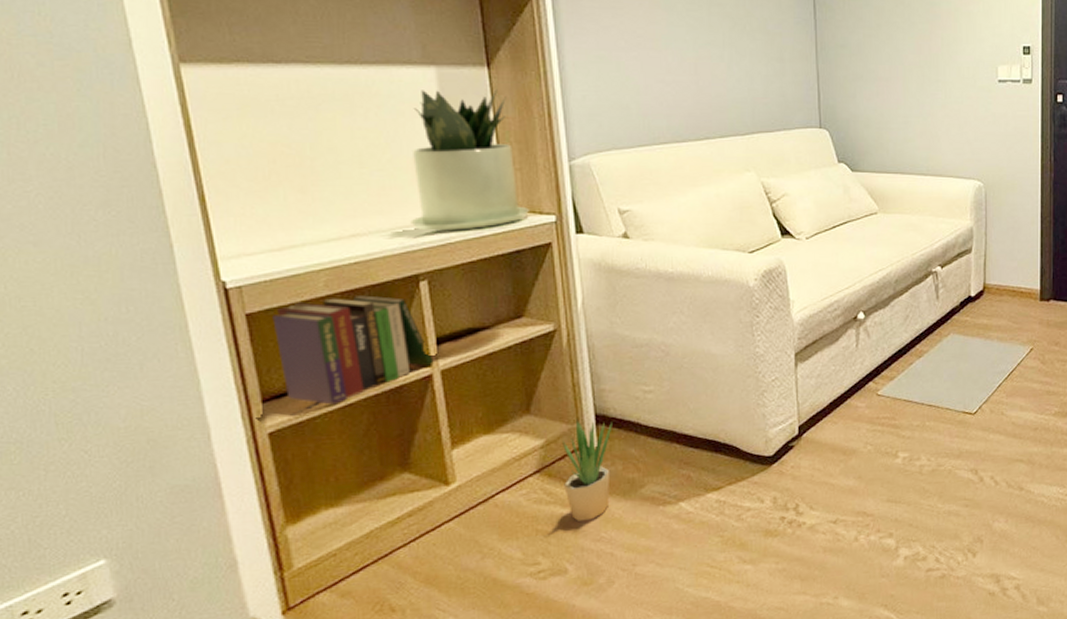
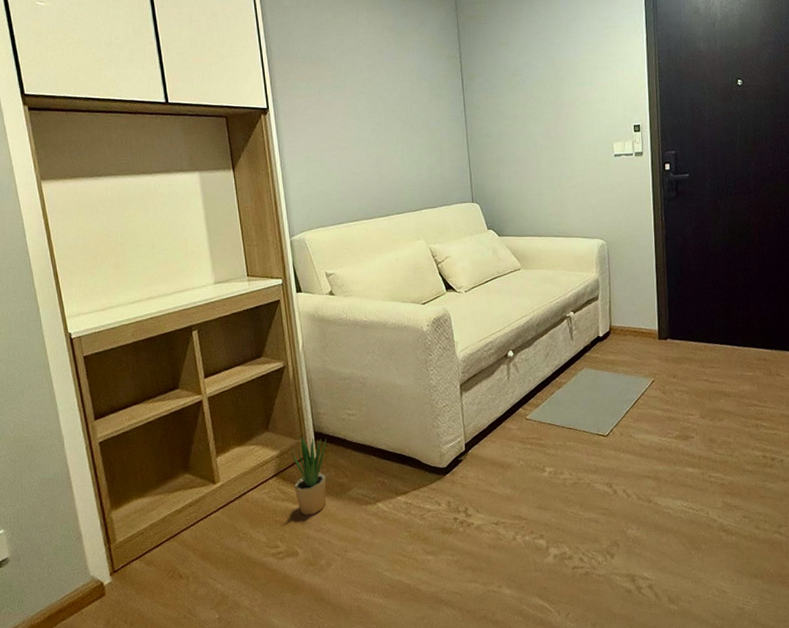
books: present [272,295,434,405] -> none [100,342,203,422]
planter: present [410,89,531,231] -> none [185,186,265,294]

